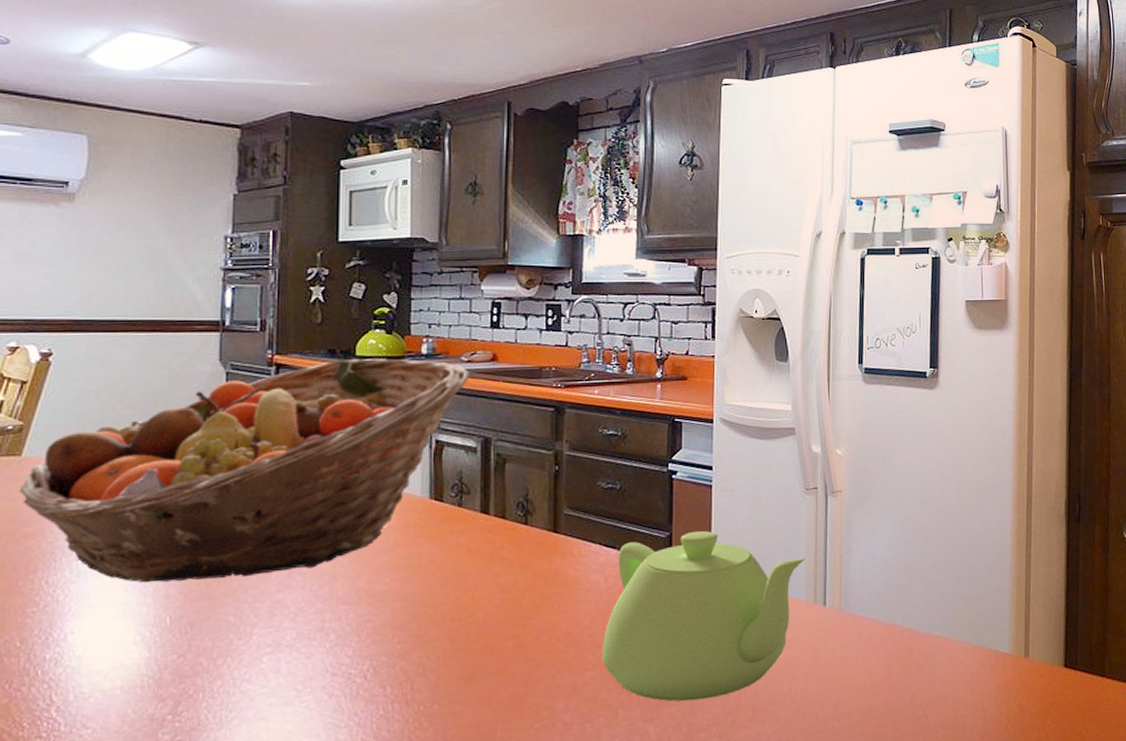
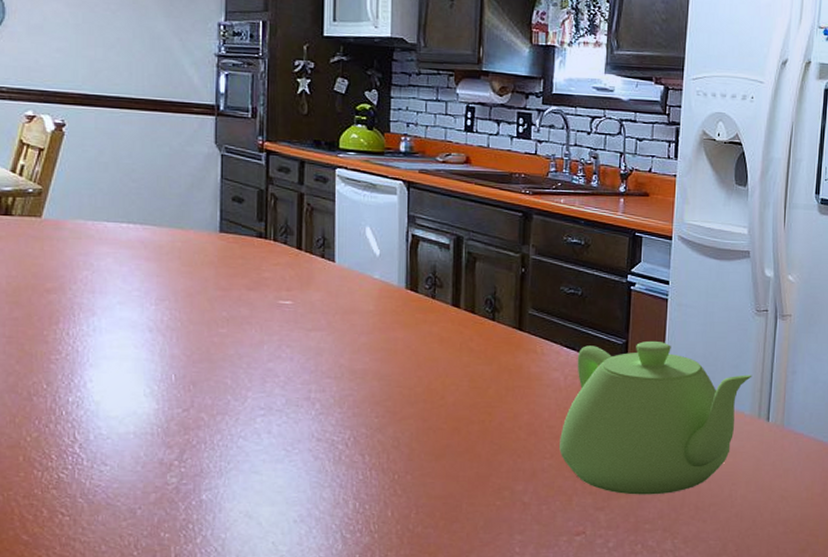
fruit basket: present [19,358,469,583] -> none [41,150,444,344]

